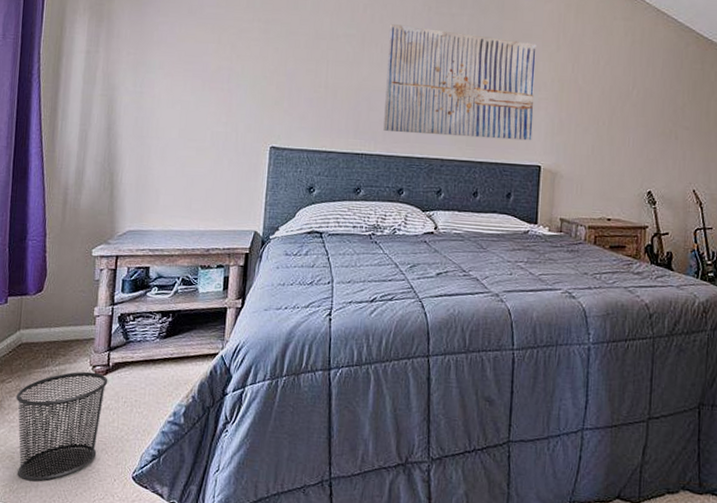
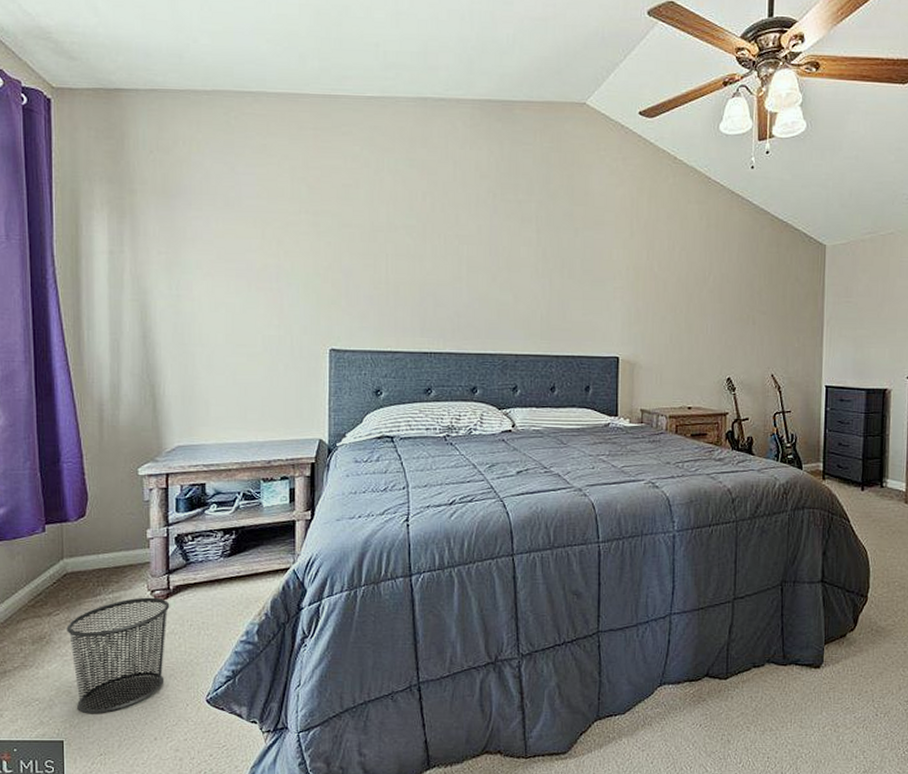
wall art: present [383,23,537,141] -> none [451,212,610,332]

